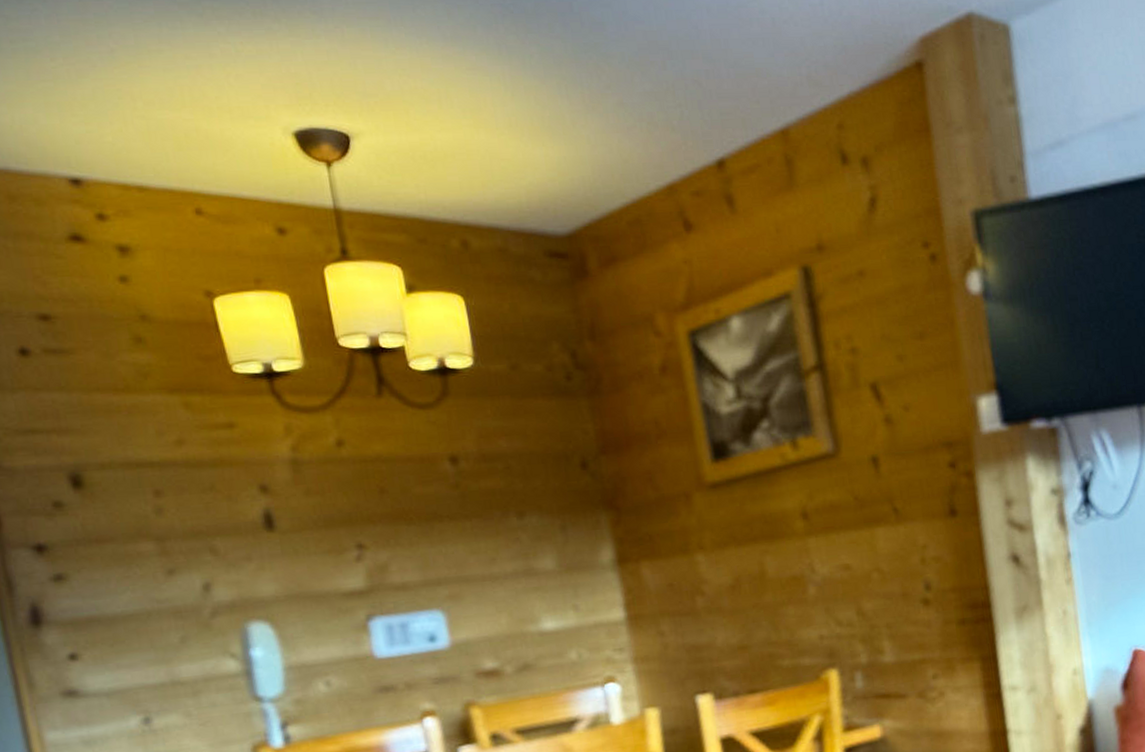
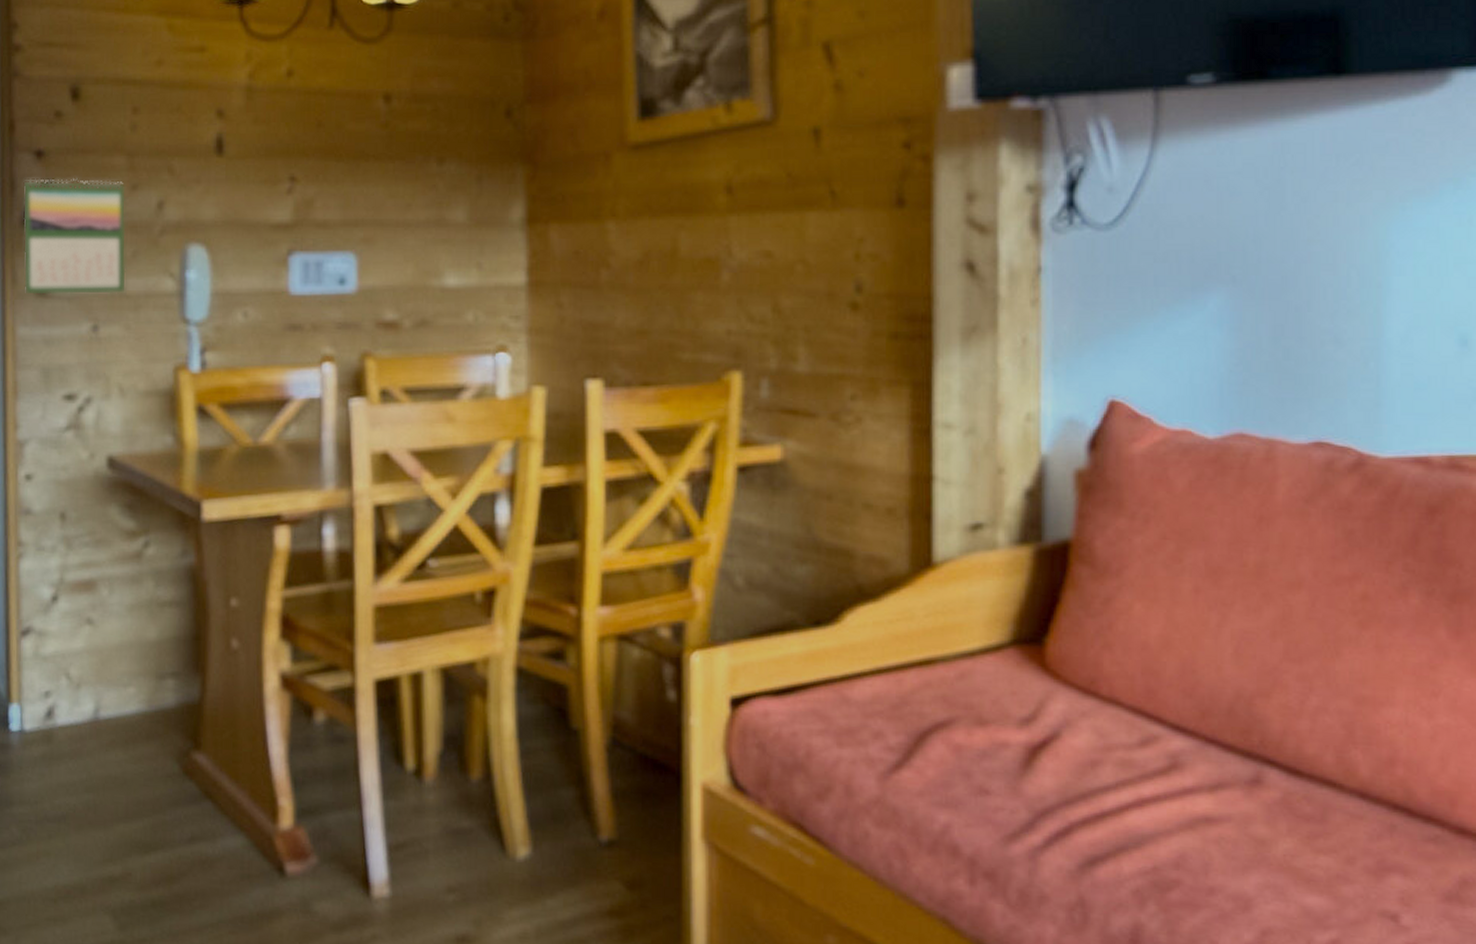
calendar: none [25,567,180,696] -> present [23,178,127,295]

